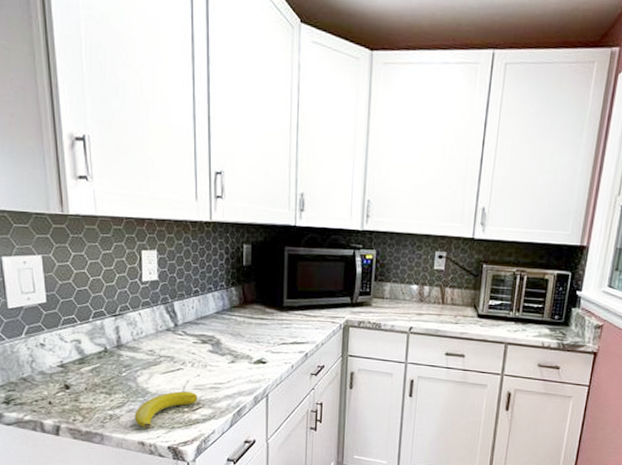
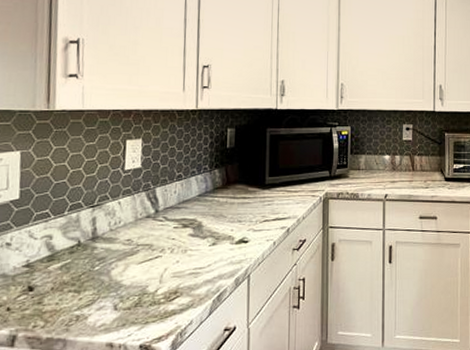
banana: present [135,391,198,429] -> none [104,280,176,327]

